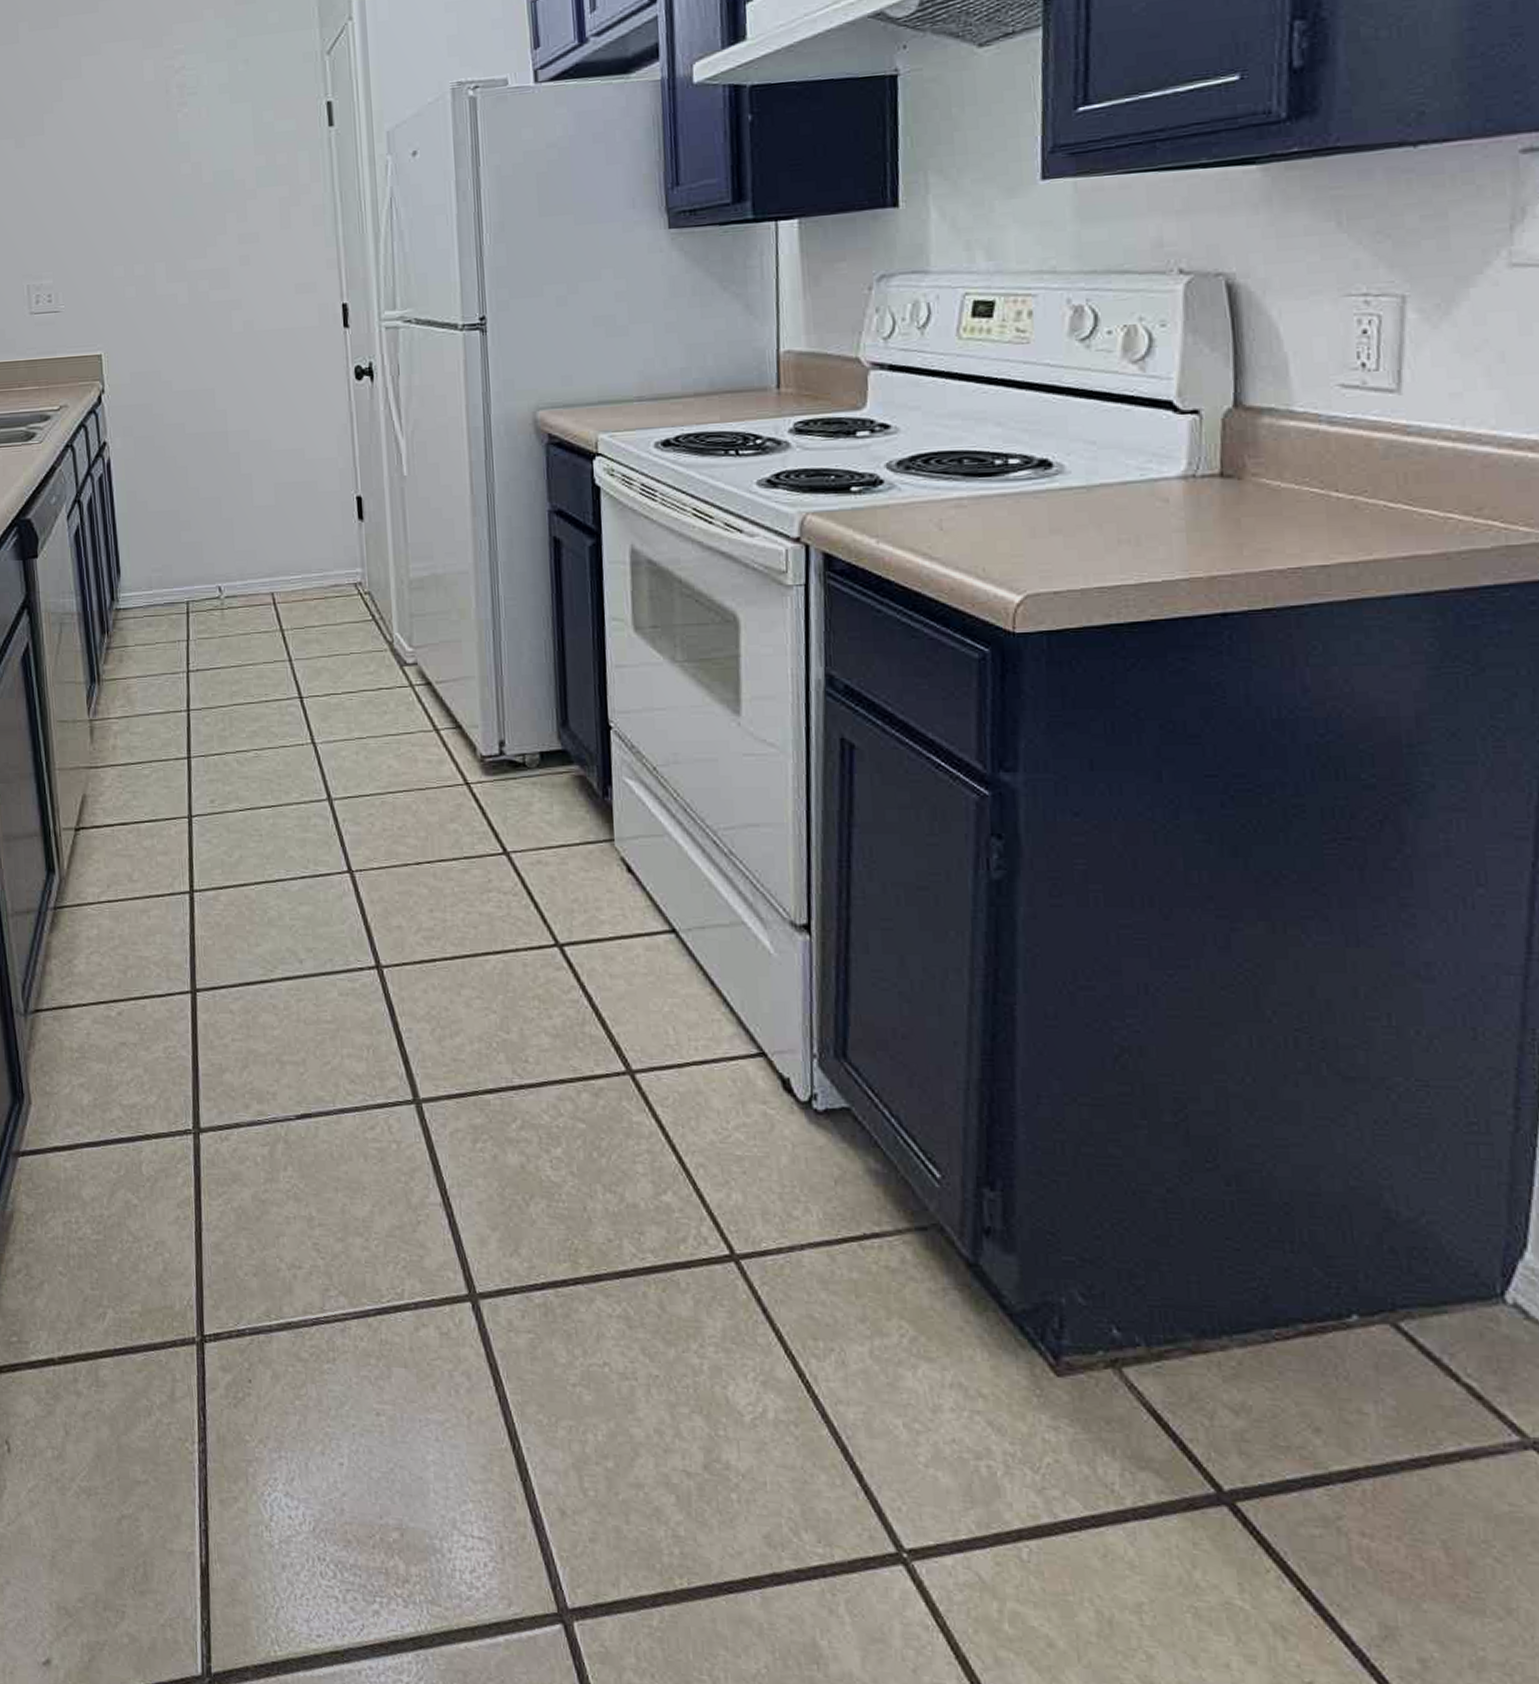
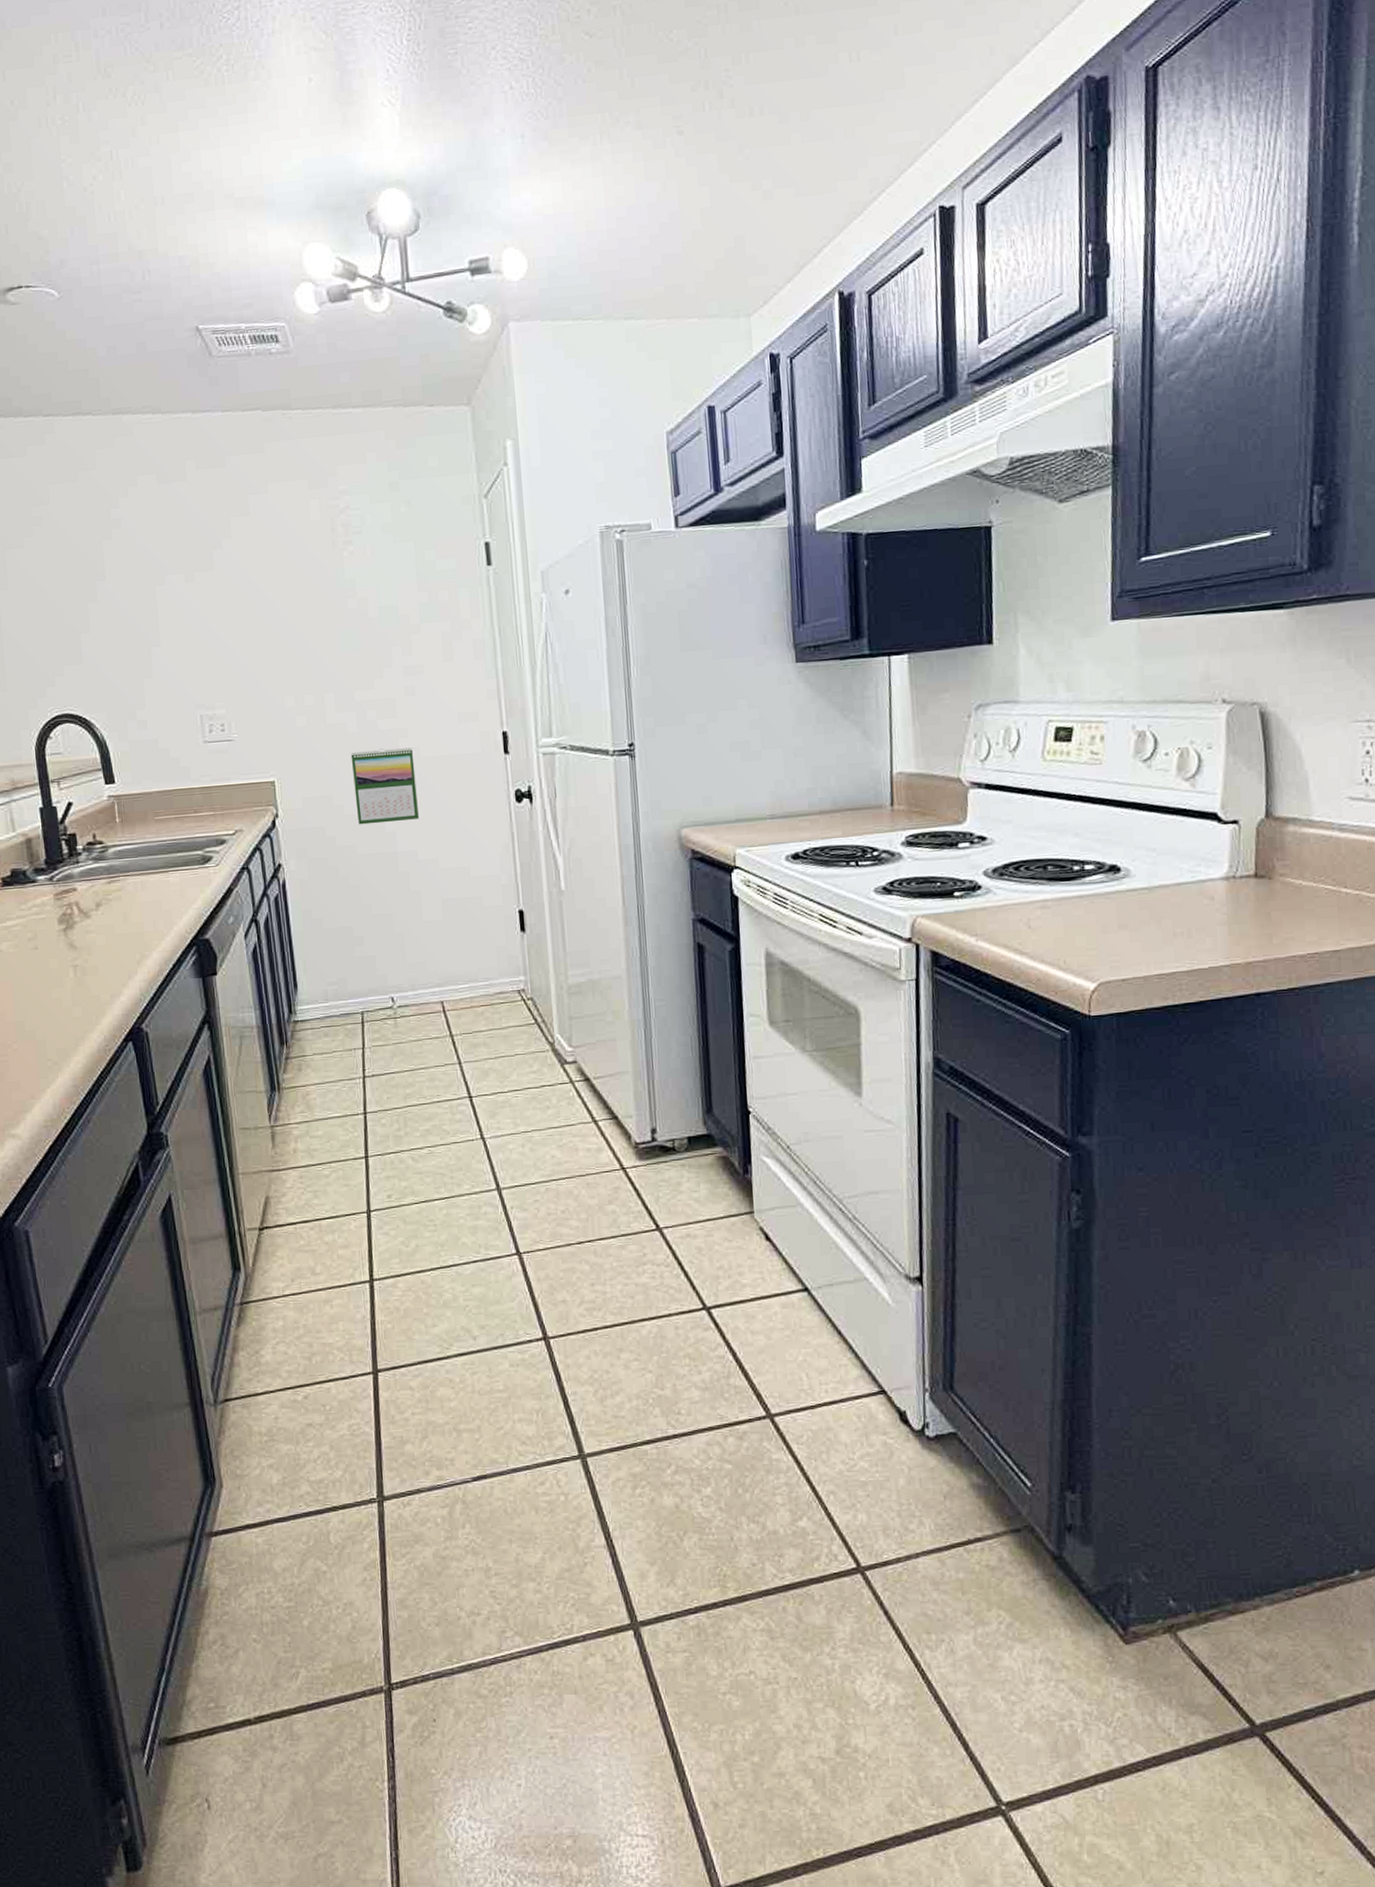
calendar: none [181,320,251,402] -> present [350,748,419,825]

